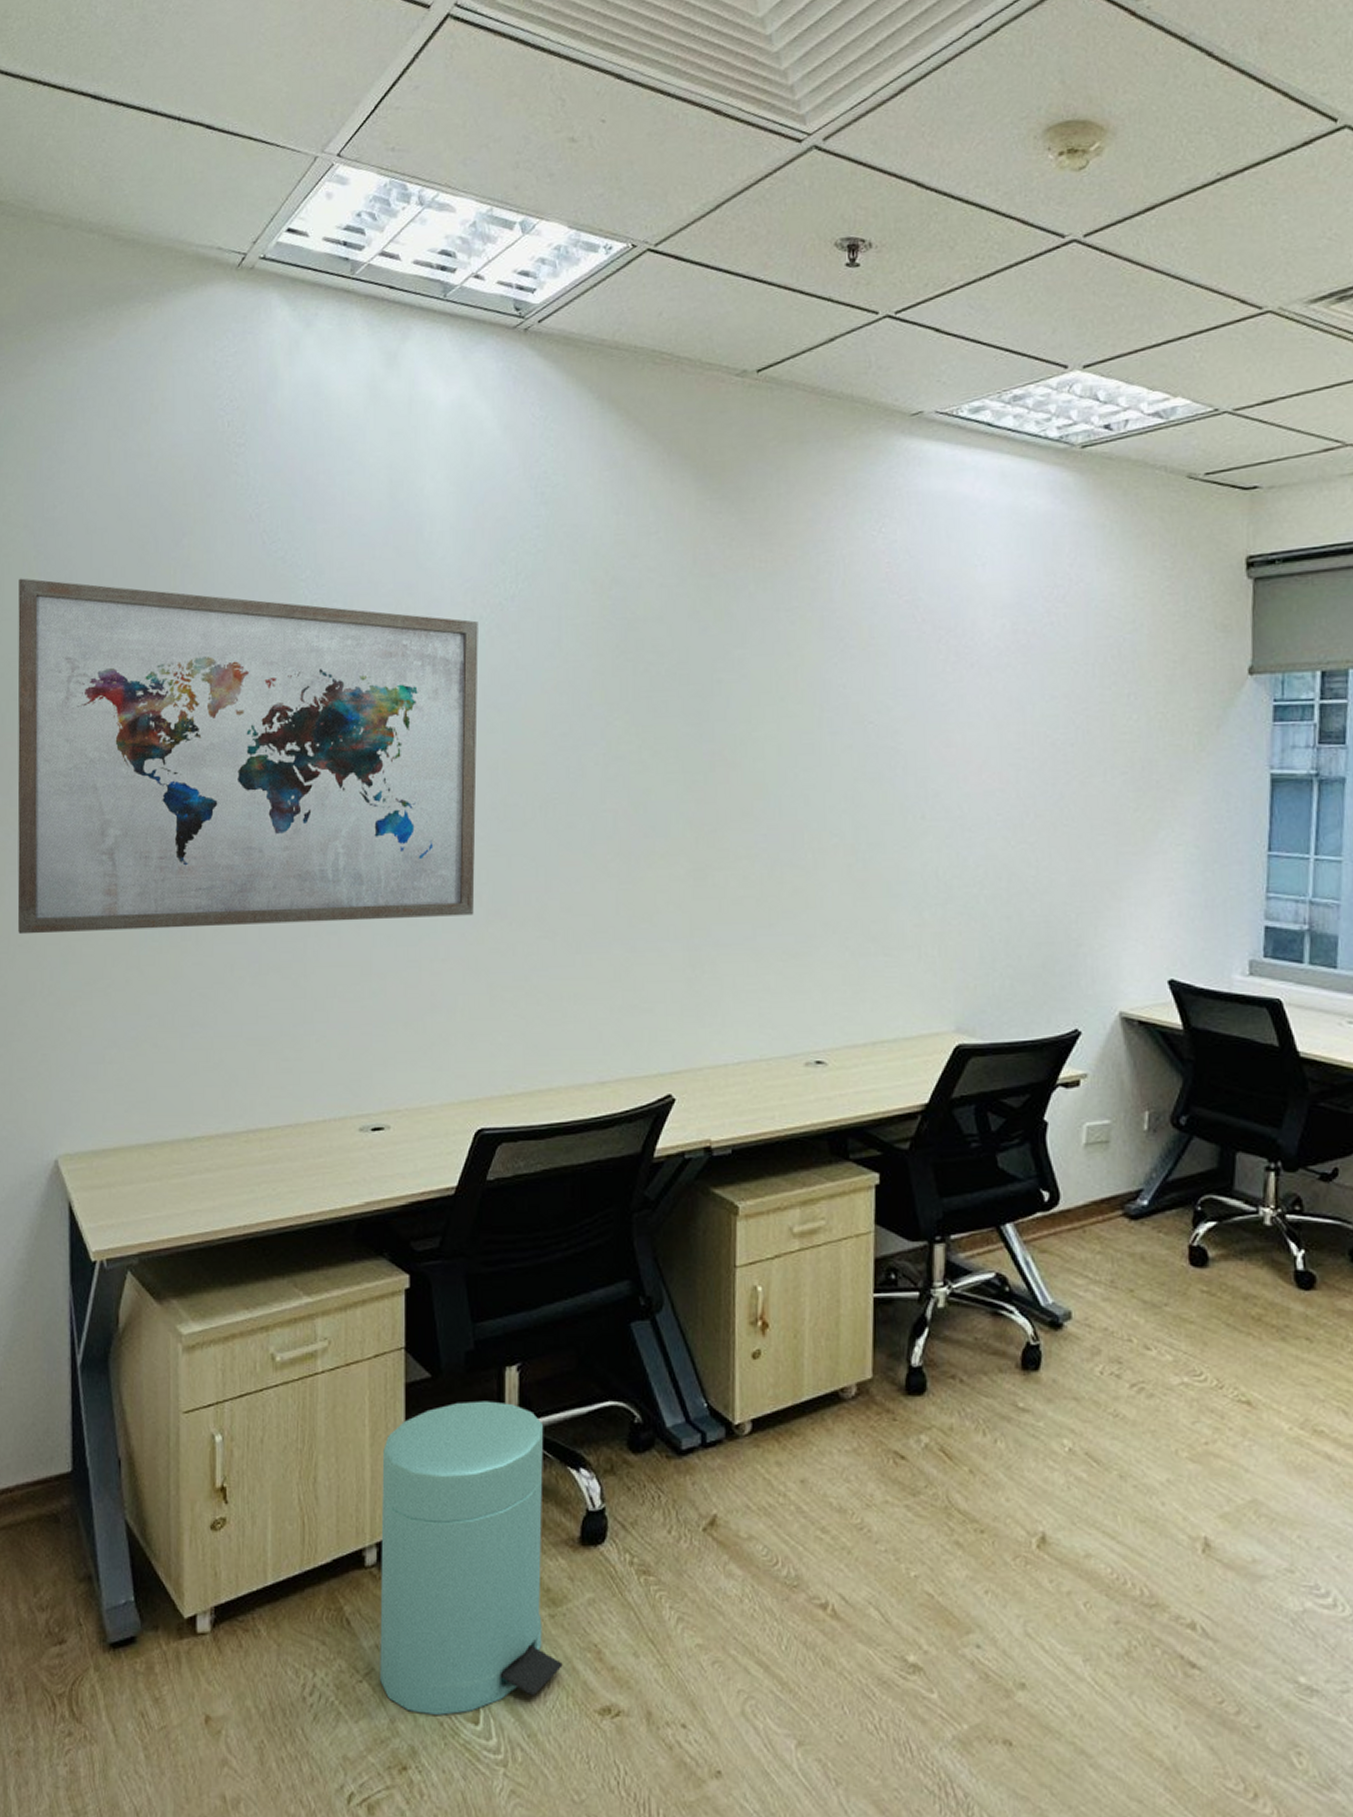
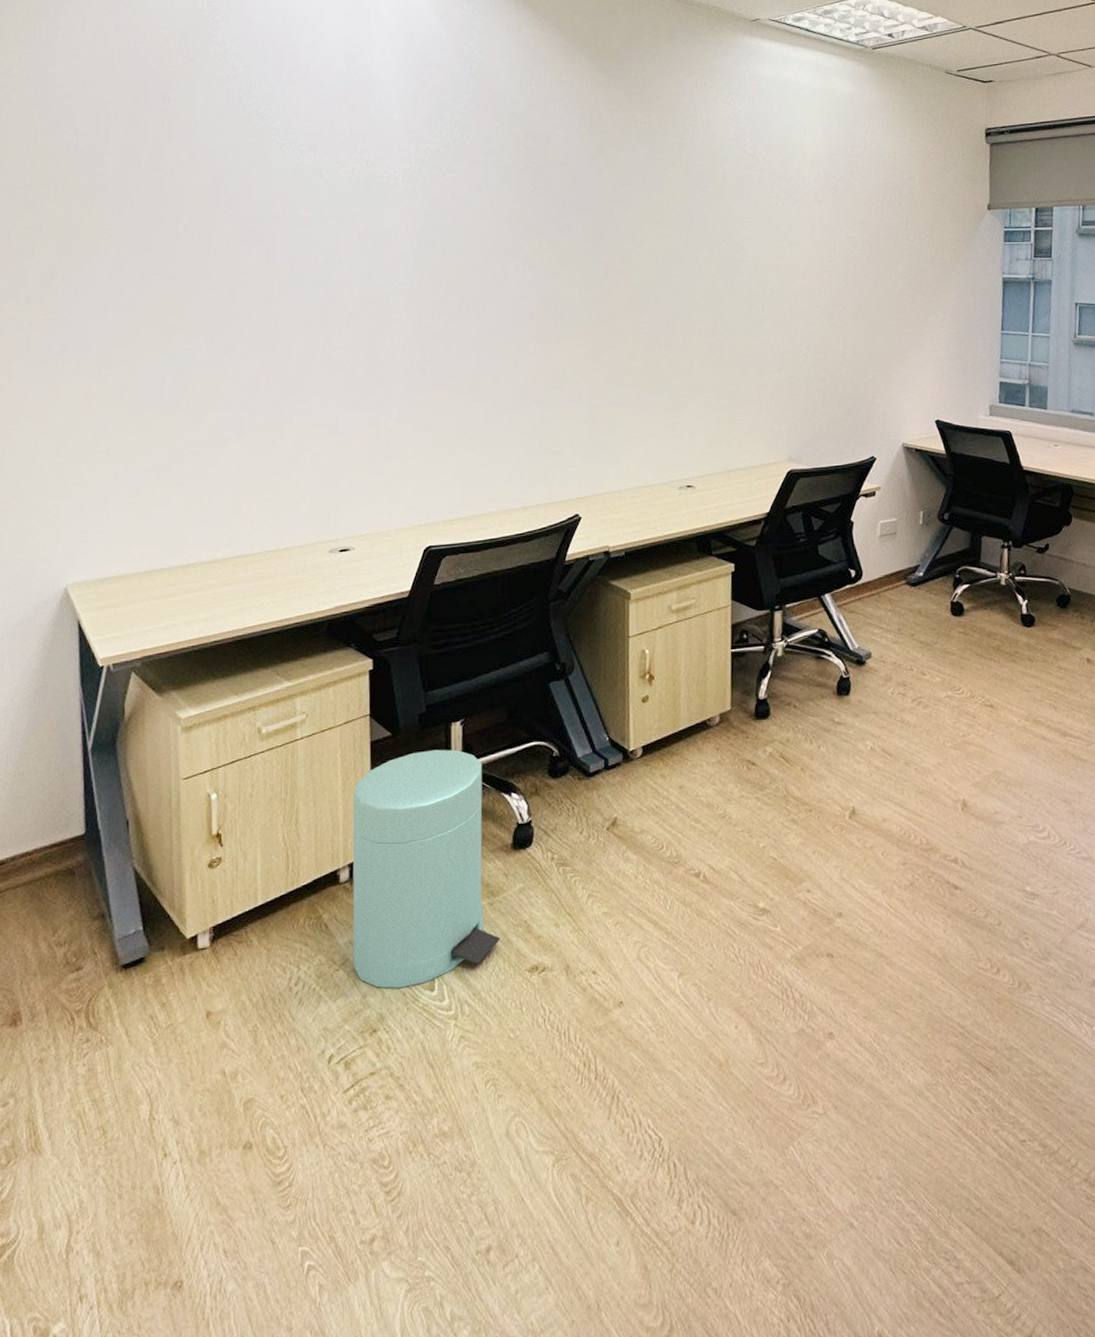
wall art: present [17,578,478,935] -> none [21,121,421,409]

